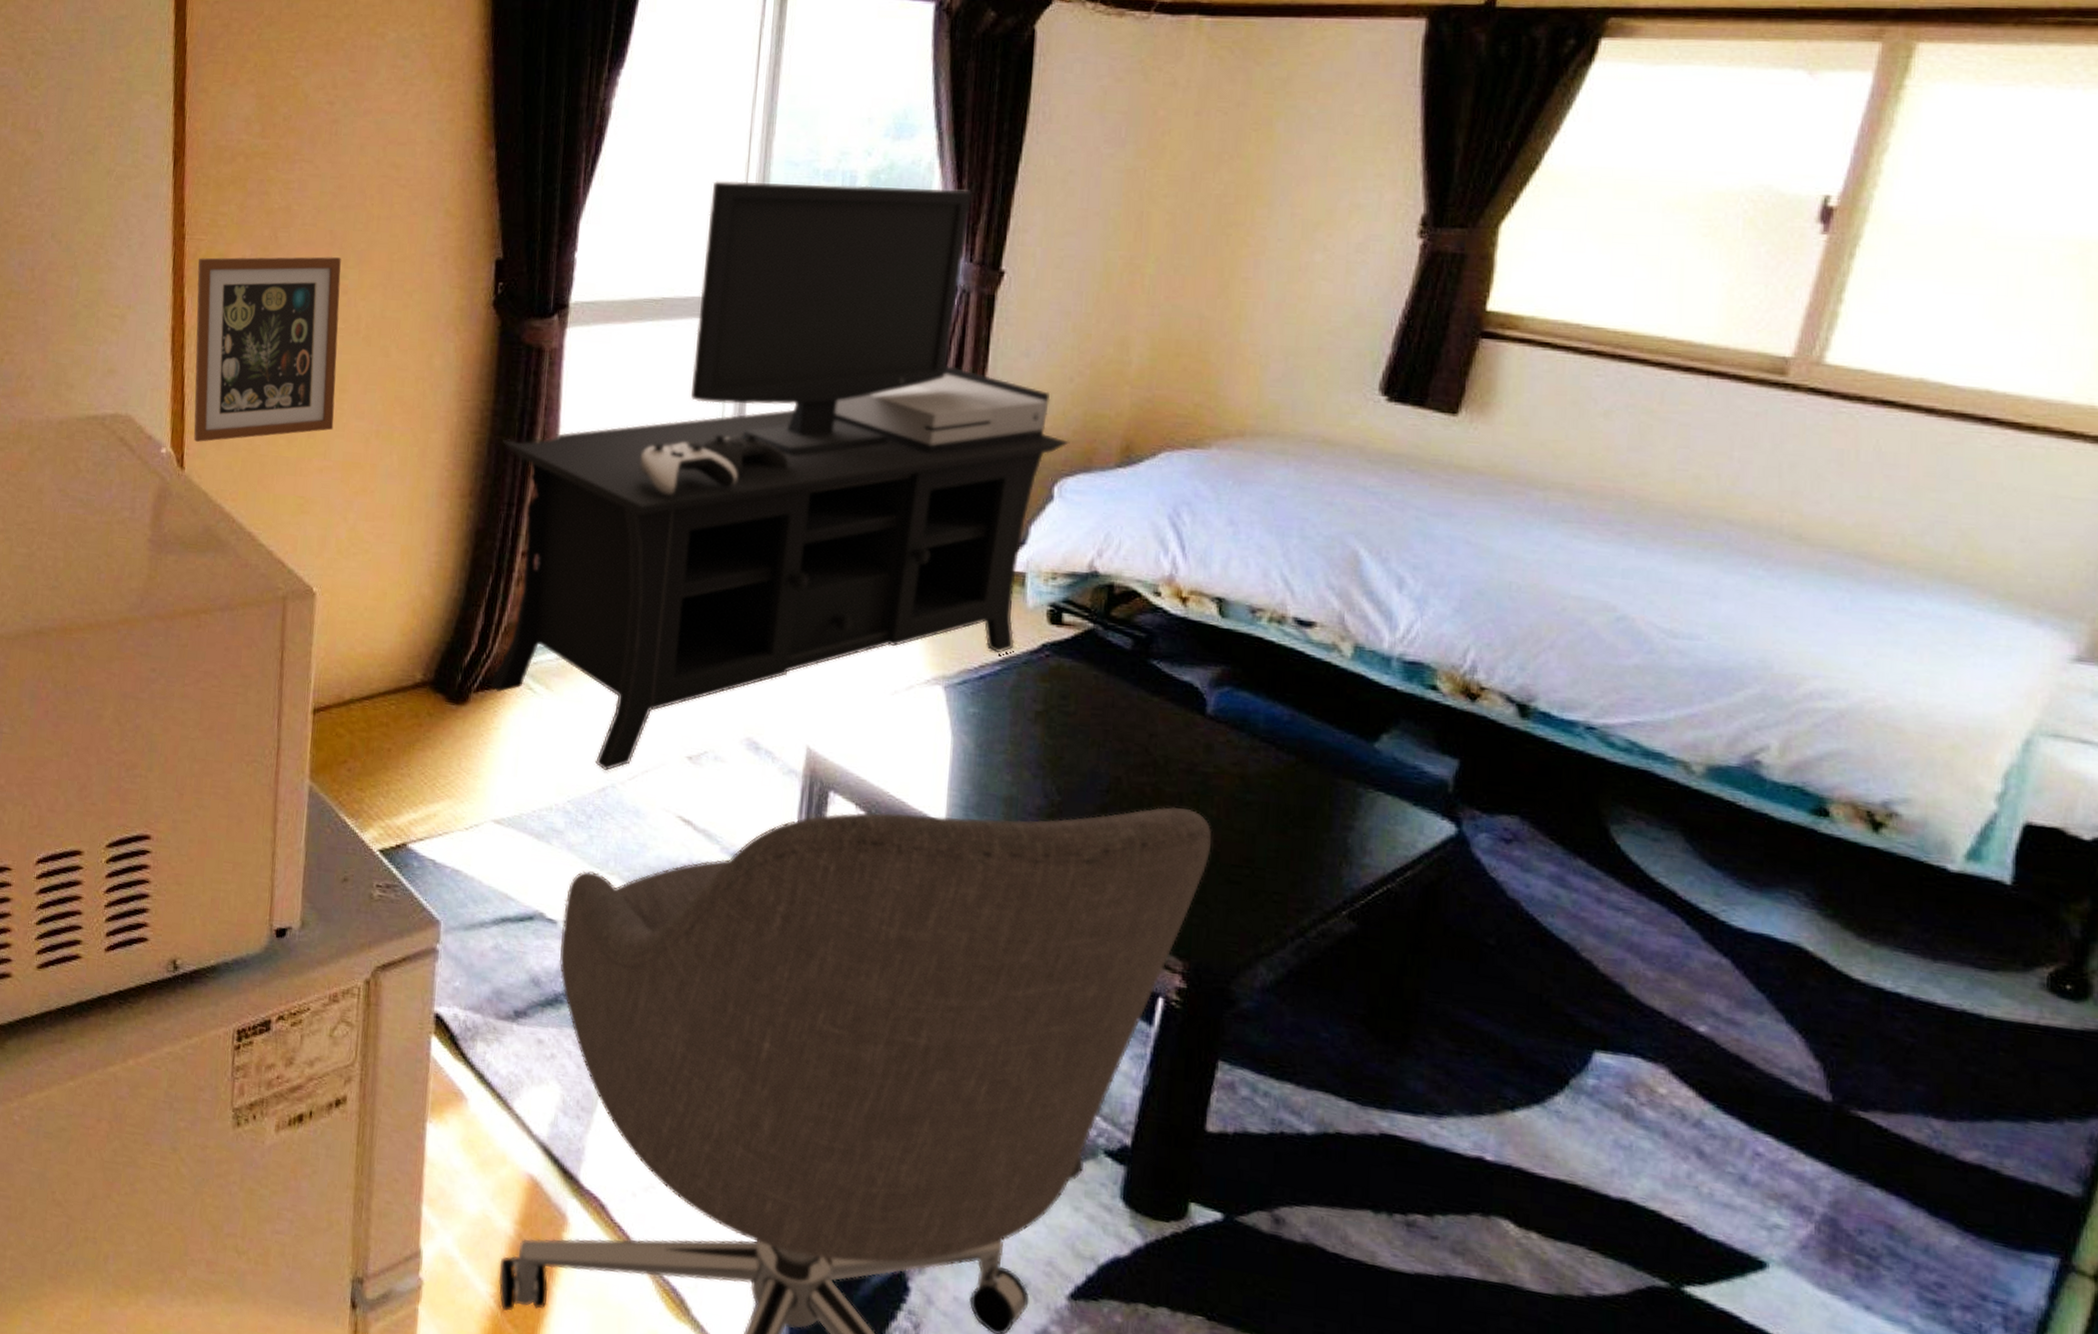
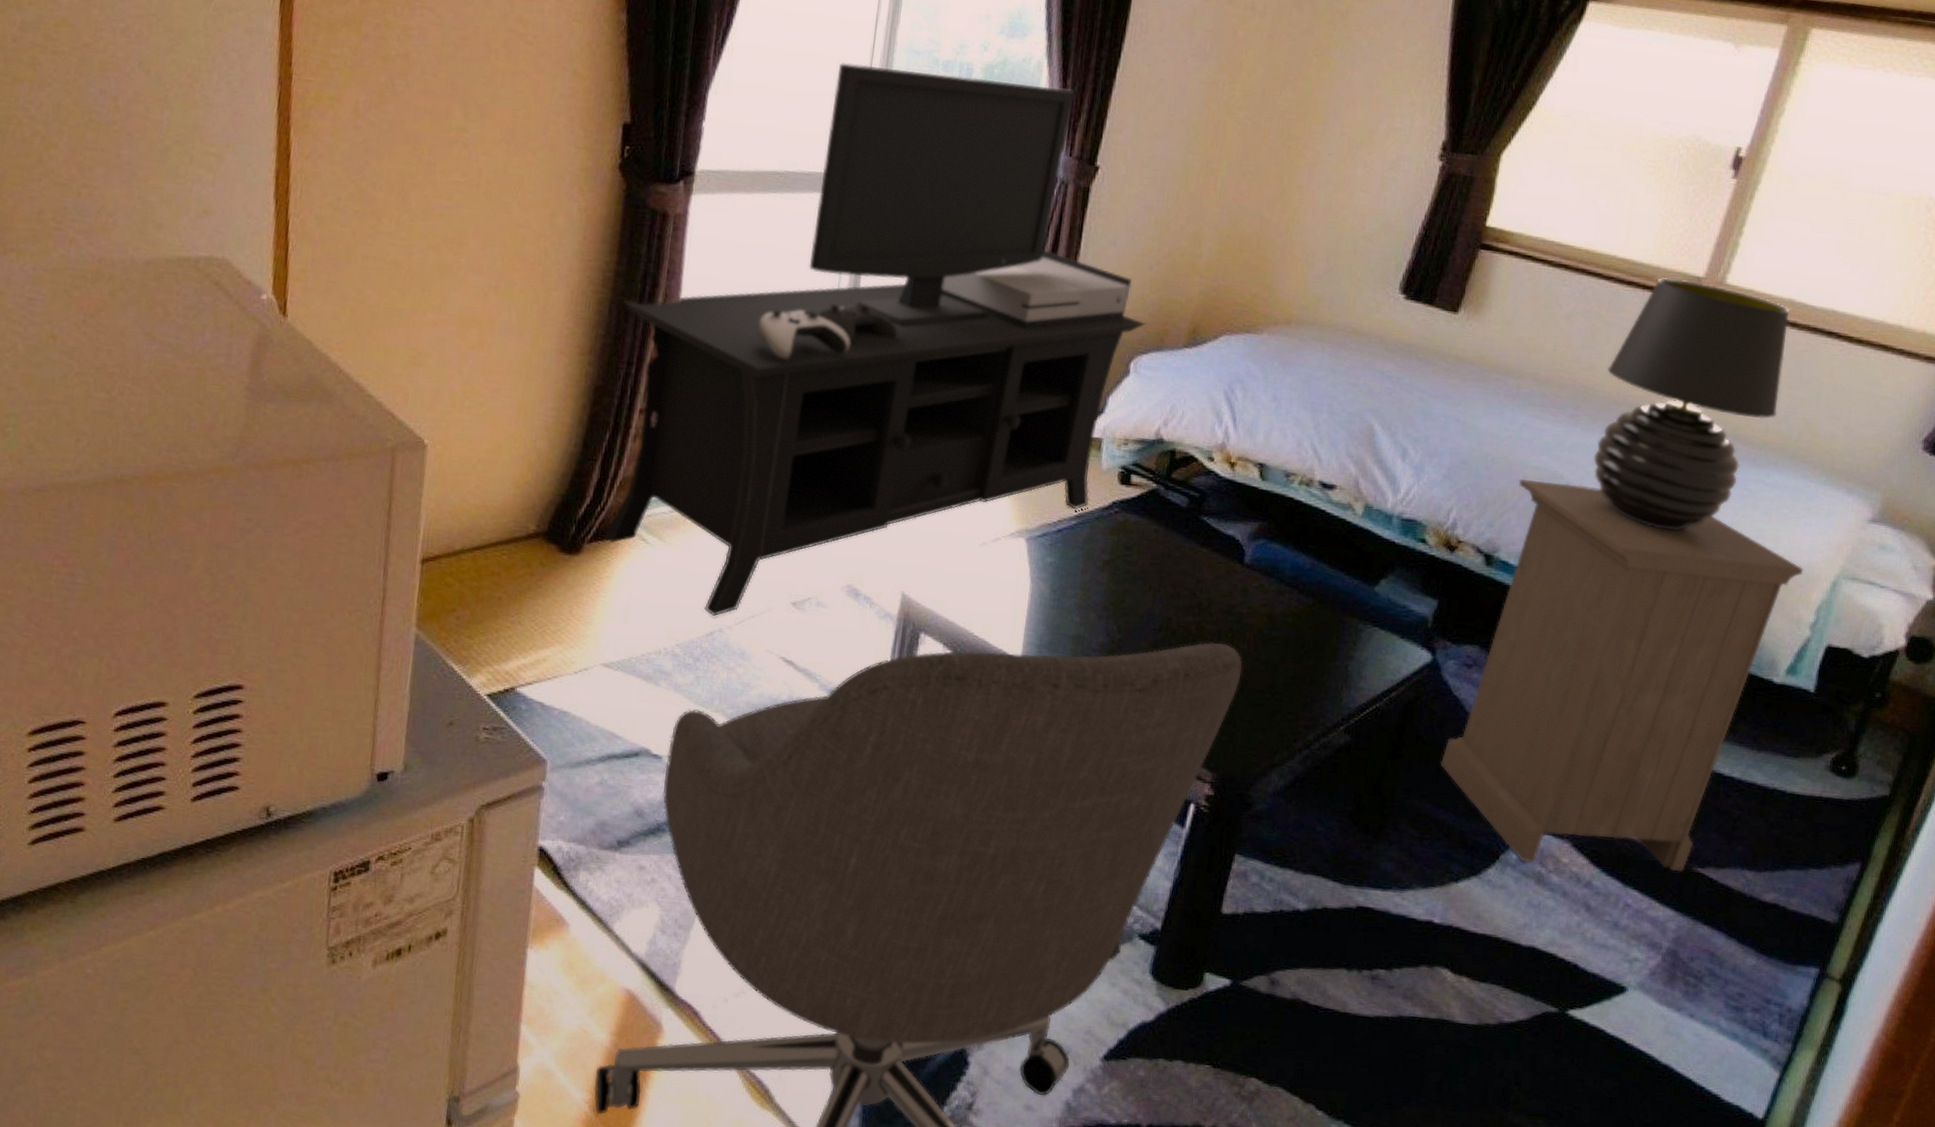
picture frame: present [194,256,341,442] -> none [298,100,463,290]
nightstand: none [1477,612,1979,1115] -> present [1440,479,1804,872]
table lamp: none [1657,359,1924,674] -> present [1594,277,1791,531]

